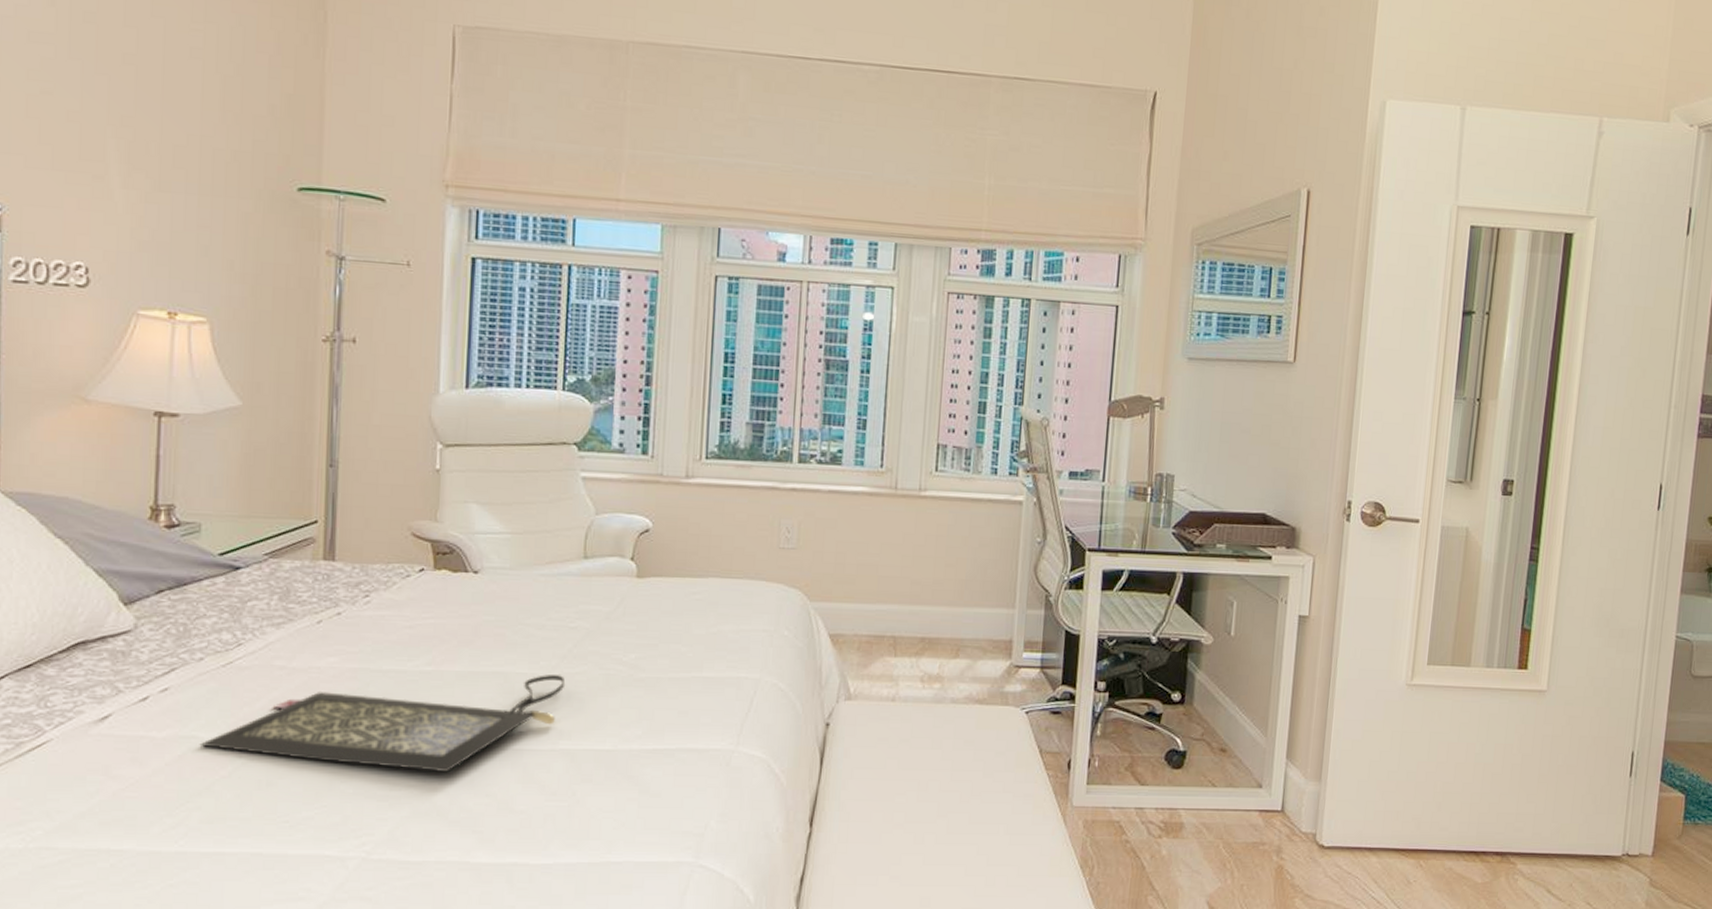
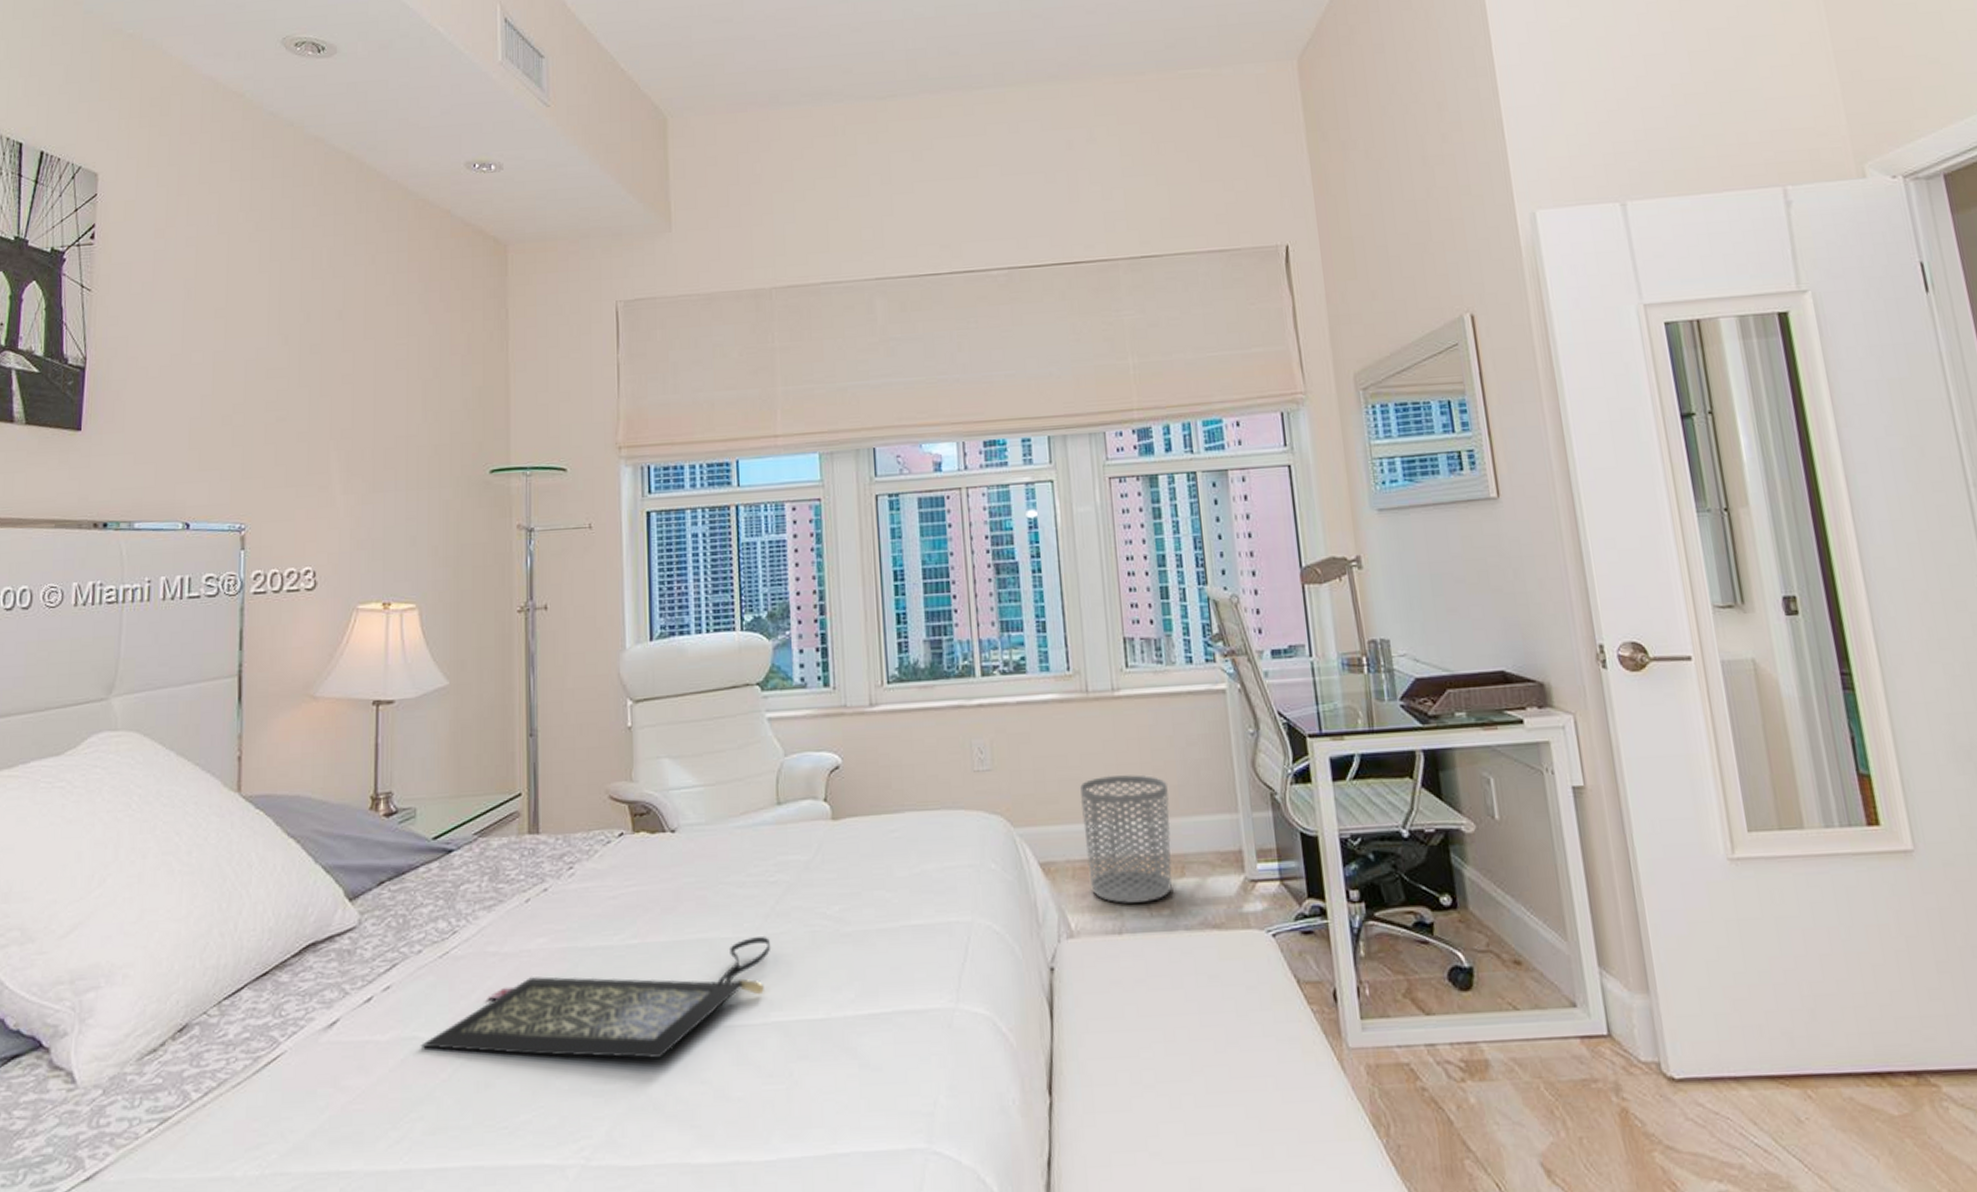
waste bin: none [873,564,957,676] -> present [1080,774,1172,904]

